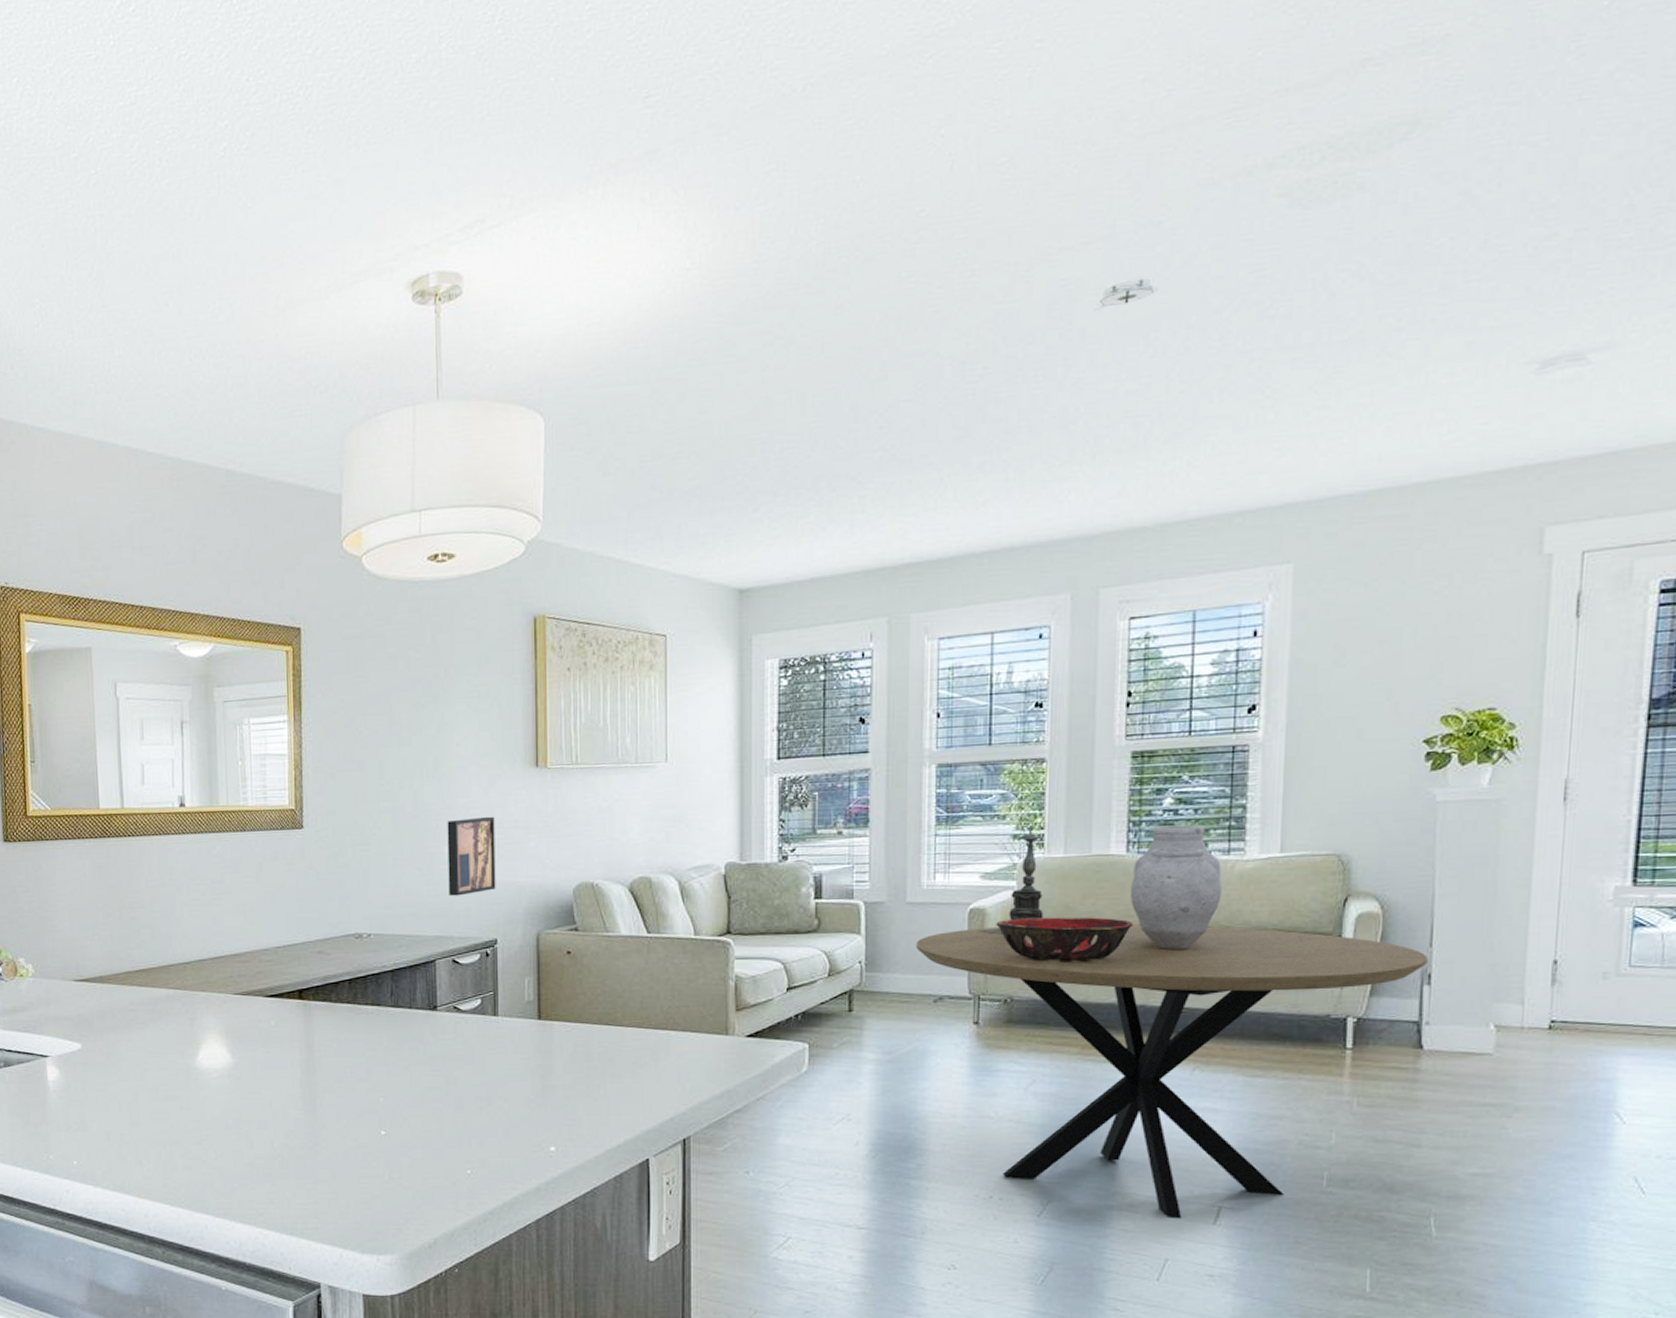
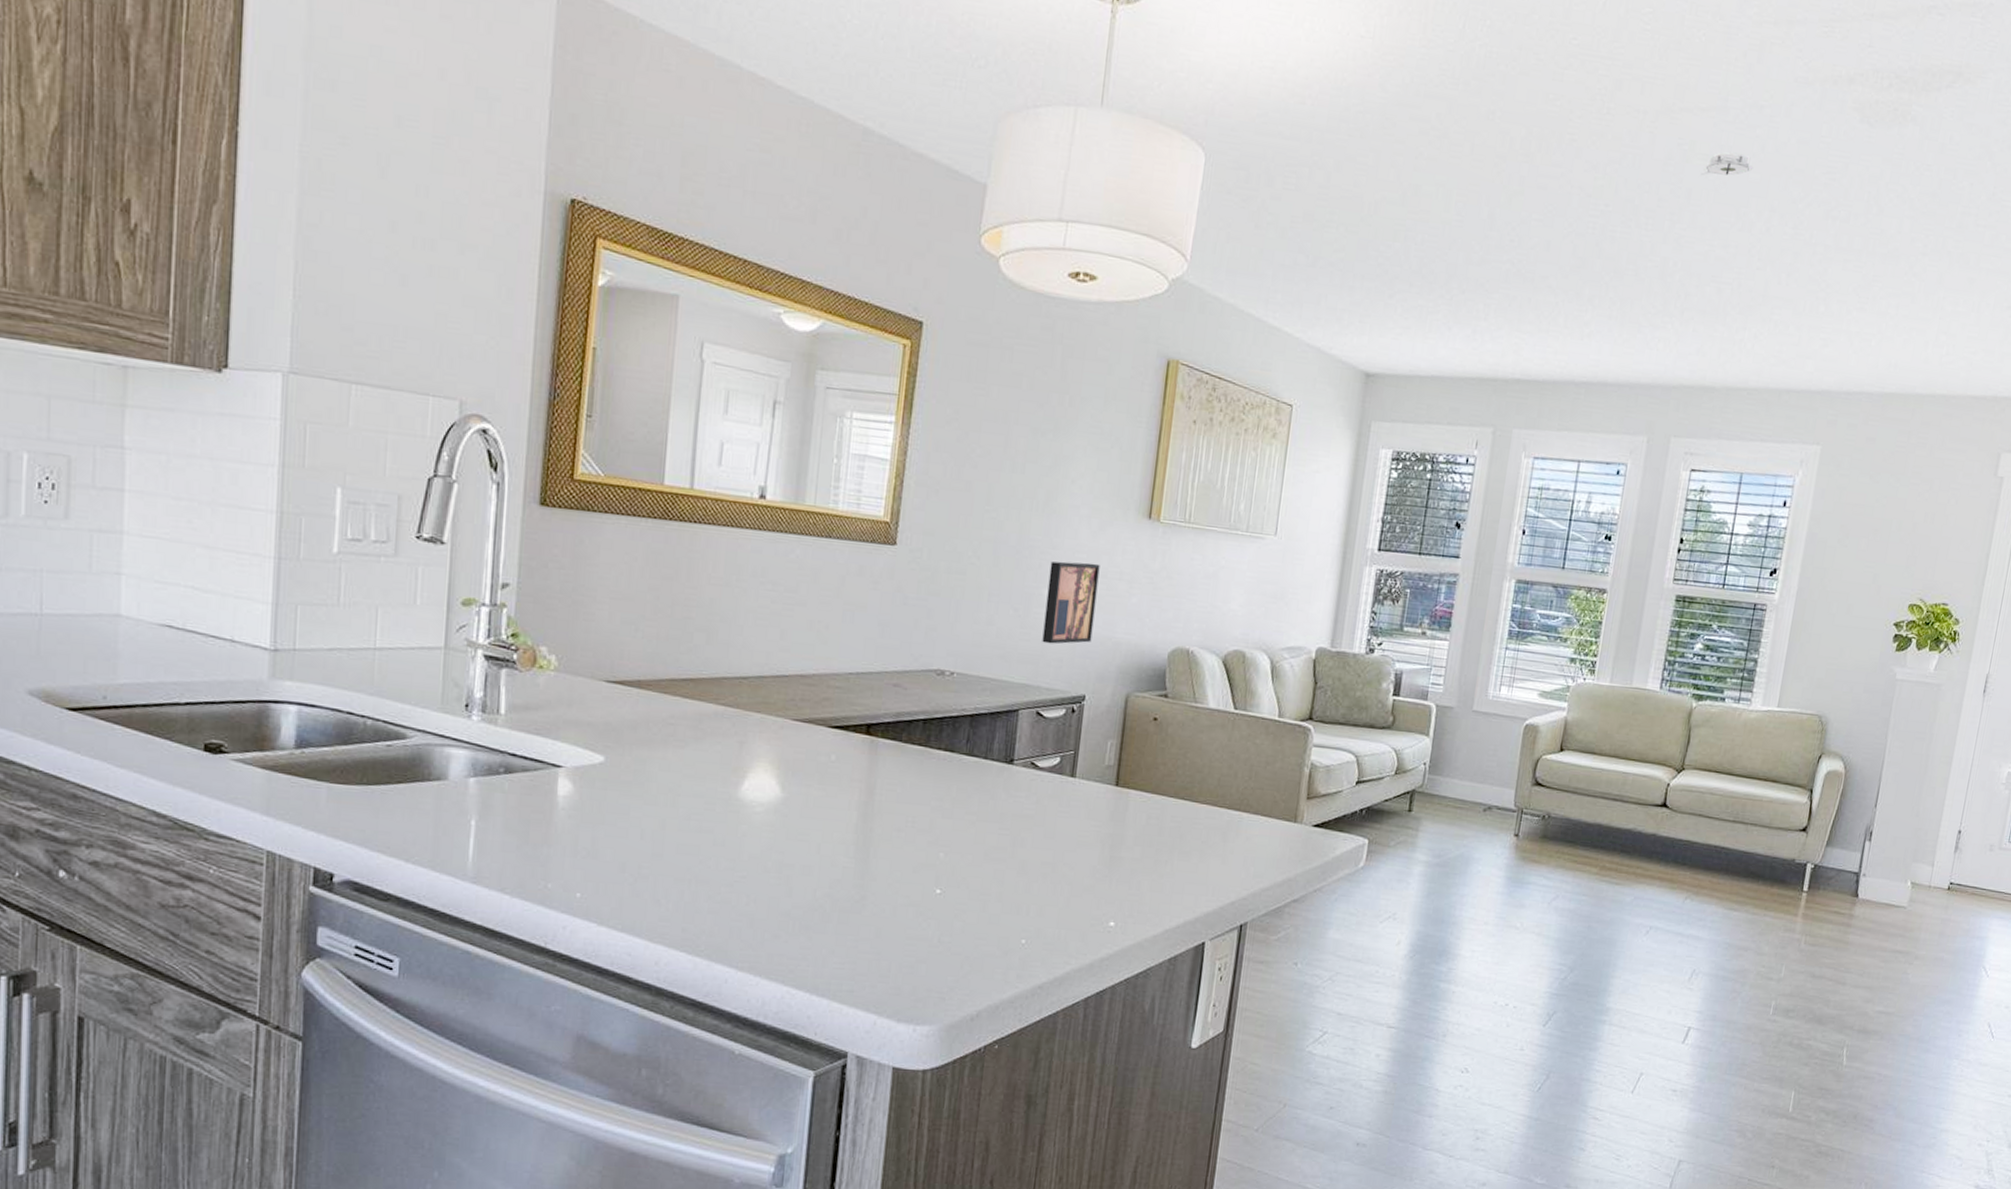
dining table: present [916,924,1428,1219] -> none [1475,743,1873,1036]
candle holder: present [981,820,1044,937] -> none [1532,646,1596,757]
decorative bowl: present [996,917,1133,962] -> none [1545,738,1657,788]
vase: present [1129,824,1222,951] -> none [1657,668,1732,787]

